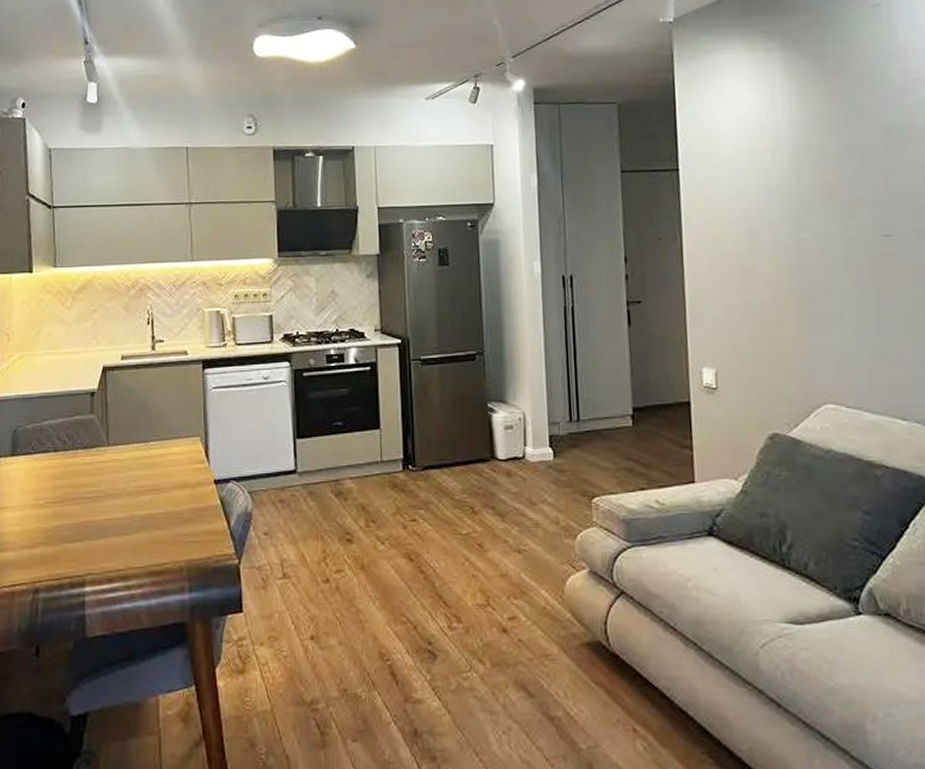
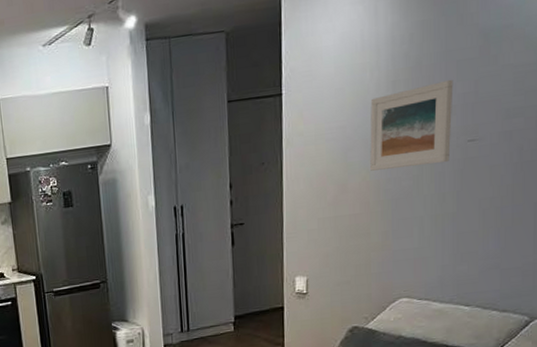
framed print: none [774,171,865,258] -> present [369,79,454,171]

